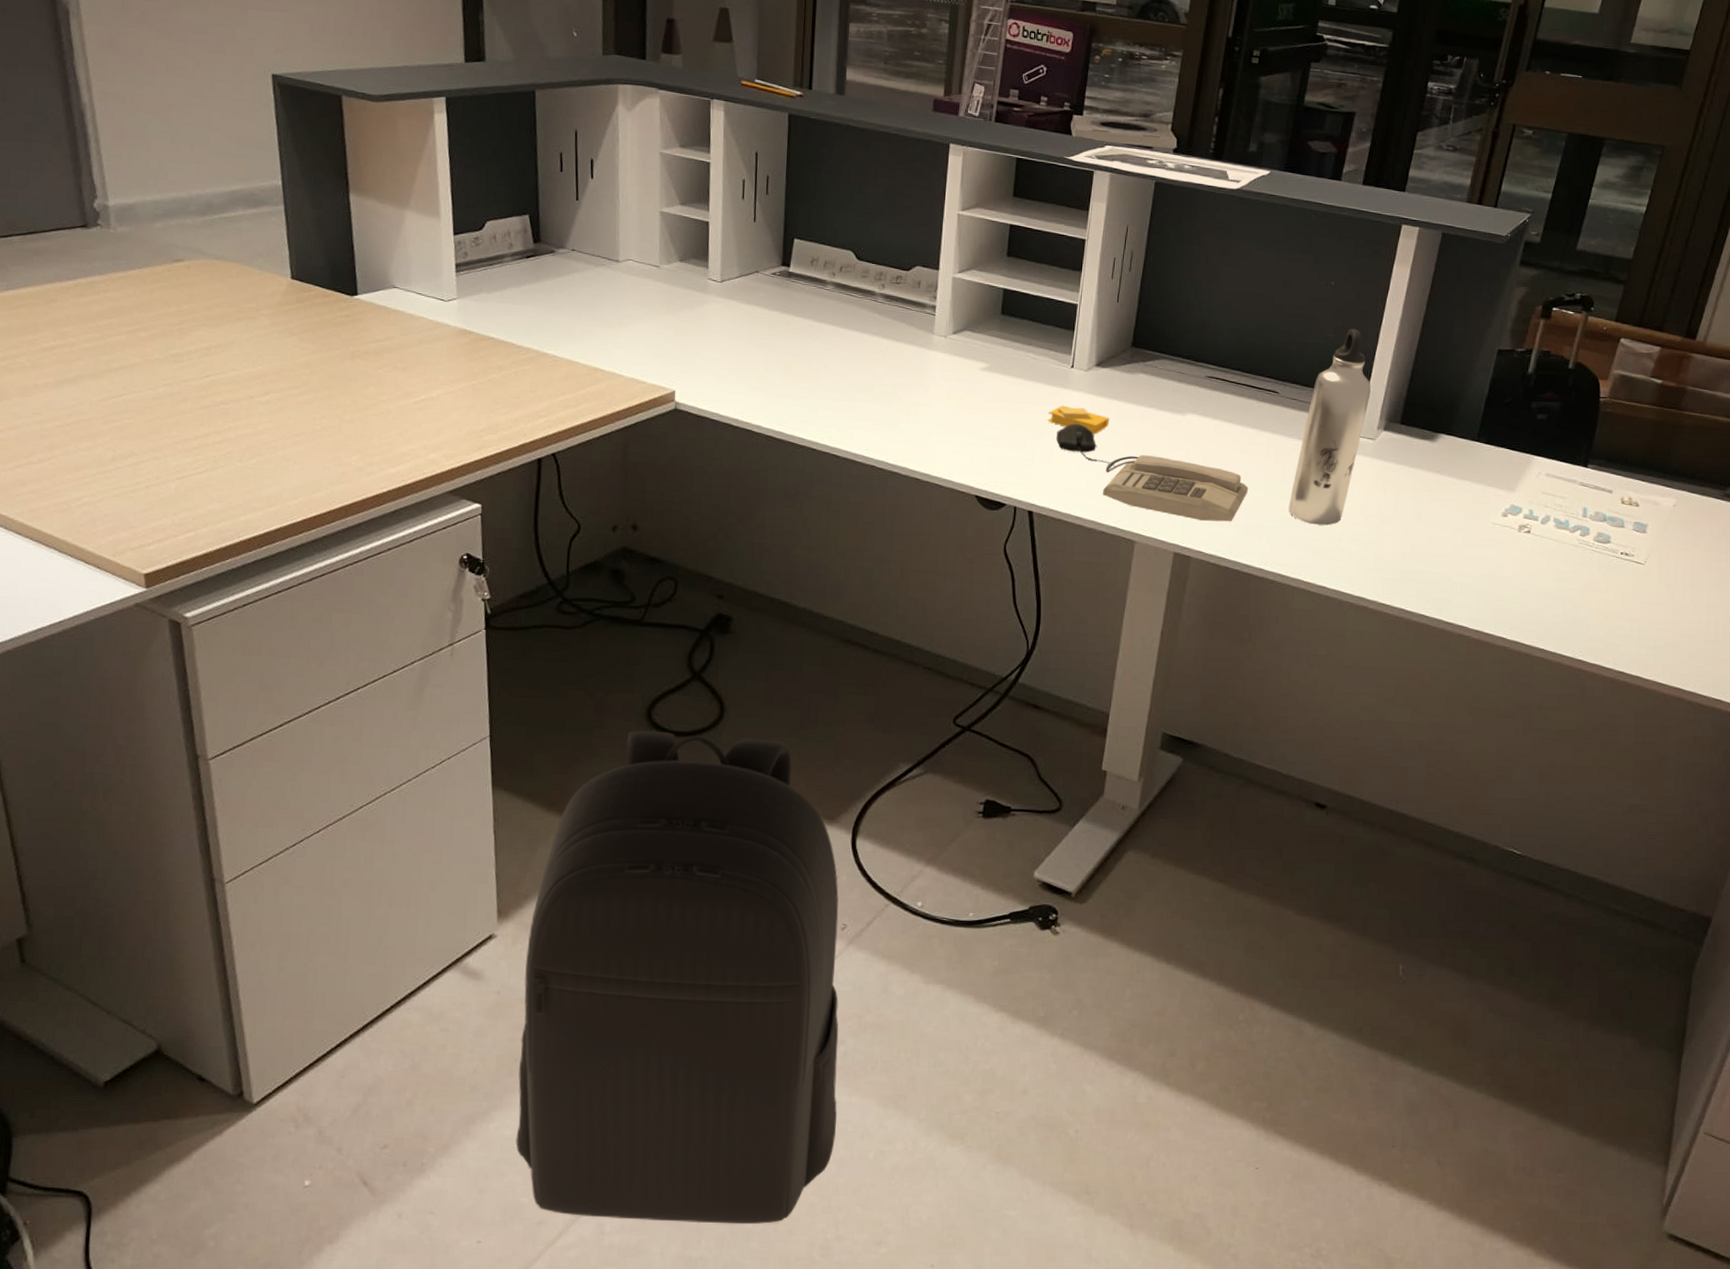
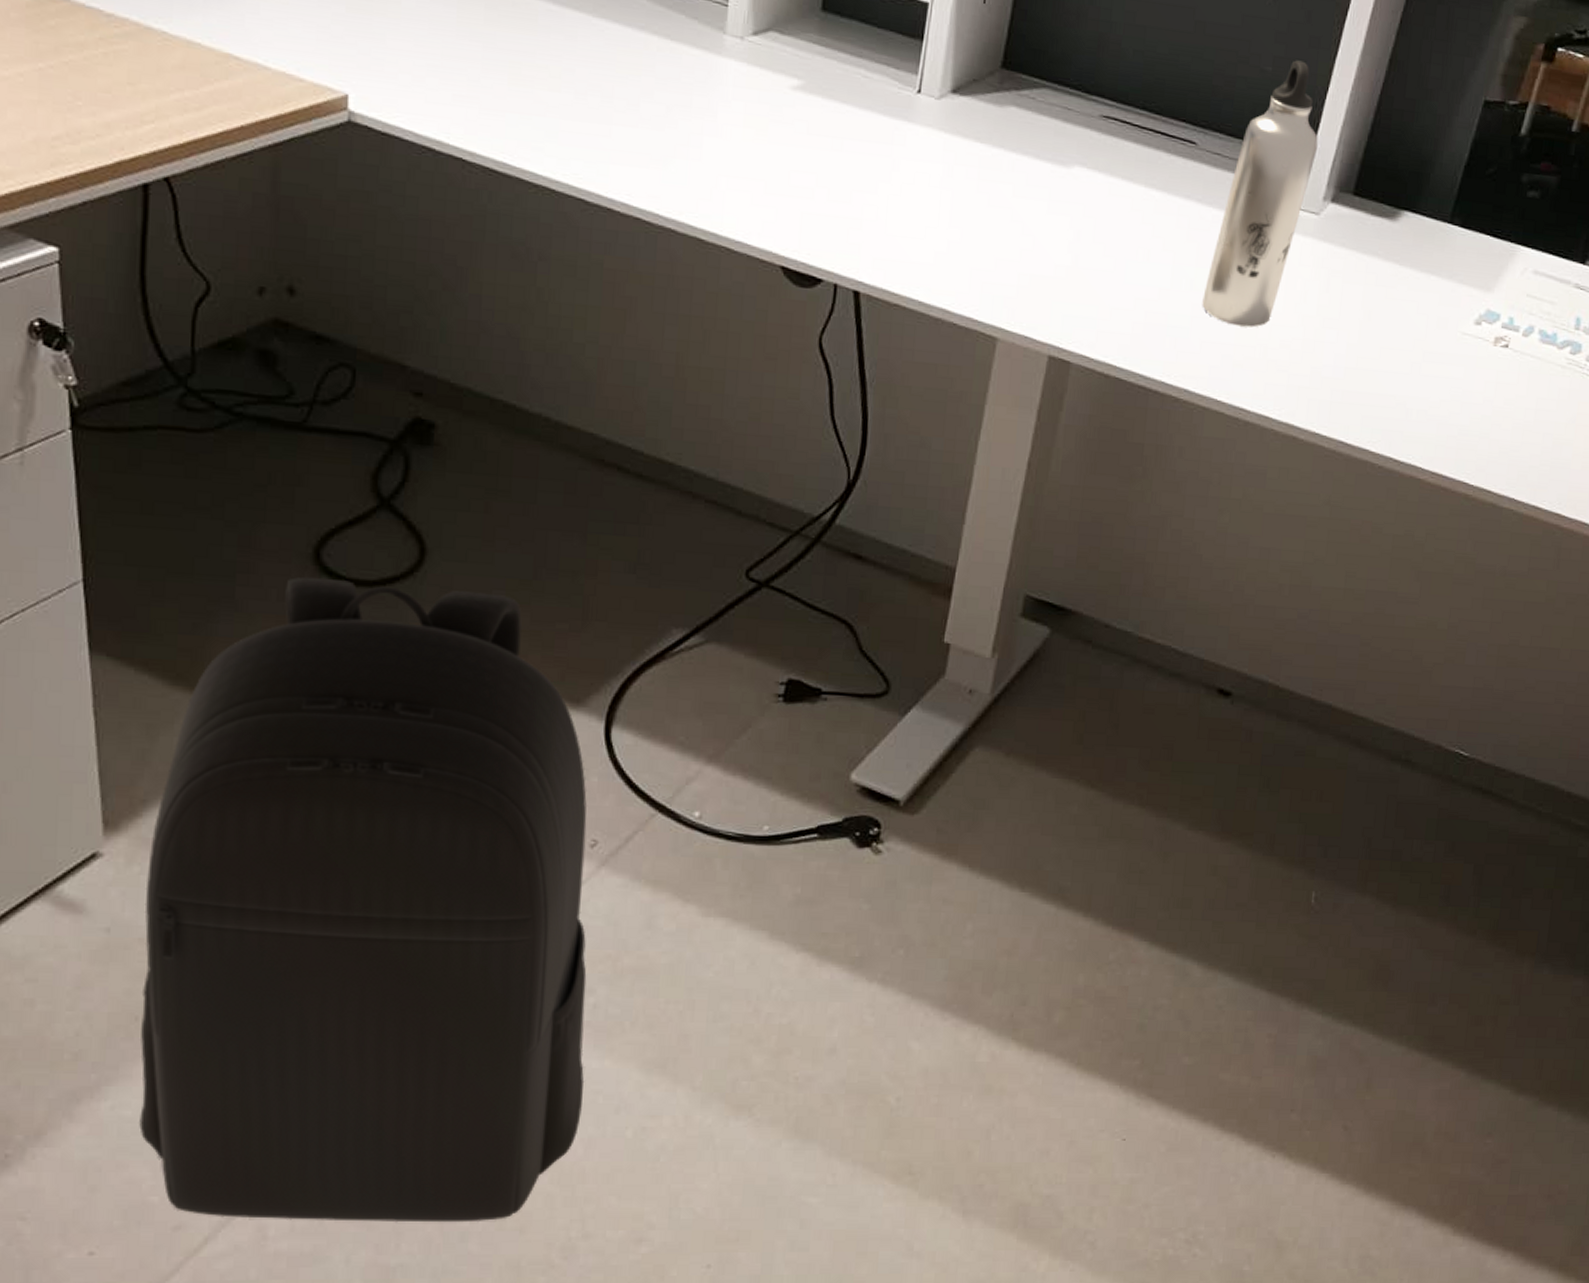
sticky notes: present [1047,405,1110,434] -> none [882,145,969,188]
computer mouse: present [1056,424,1116,467] -> none [894,172,974,235]
telephone: present [1103,455,1249,522] -> none [956,220,1151,318]

